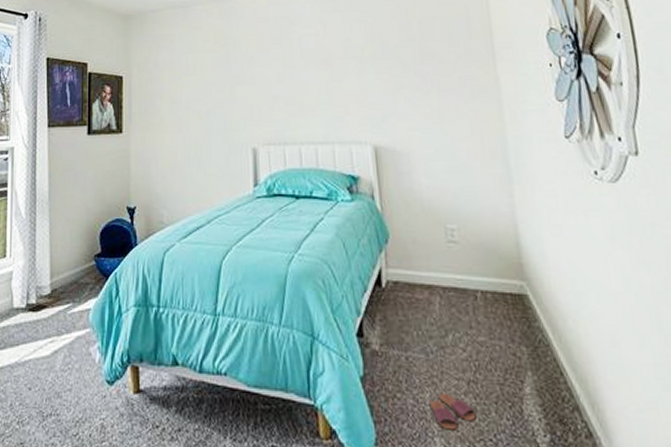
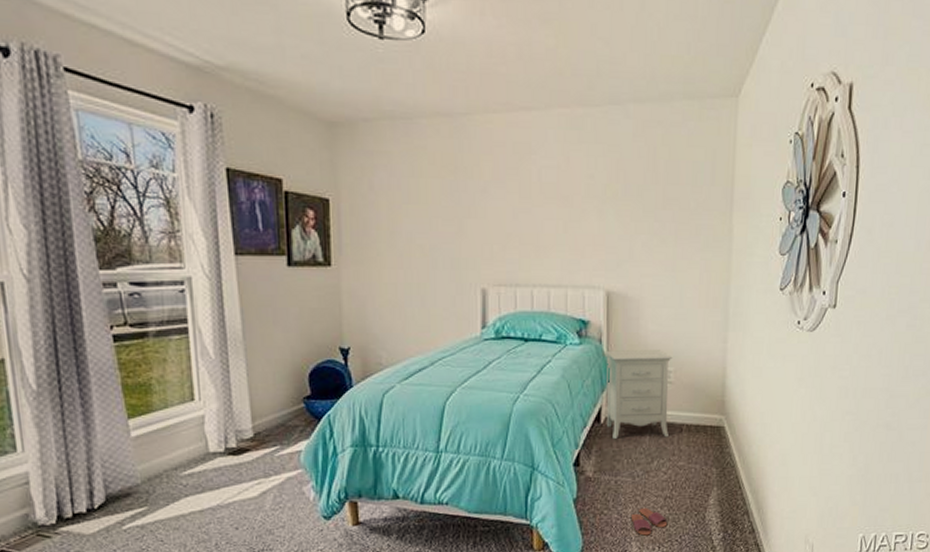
nightstand: none [378,206,462,306] -> present [604,350,673,439]

